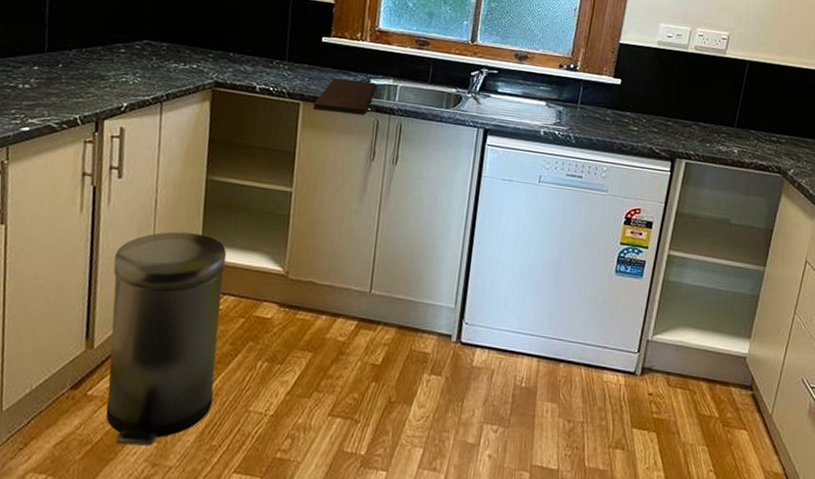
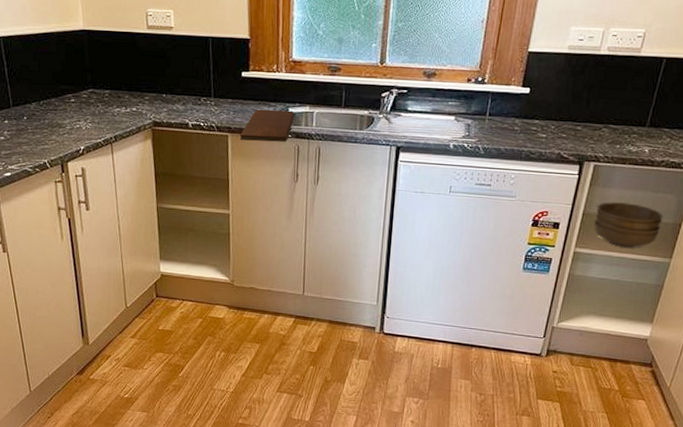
pedal bin: present [106,231,227,447] -> none [94,252,185,415]
bowl: none [687,202,755,253] -> present [593,202,663,248]

